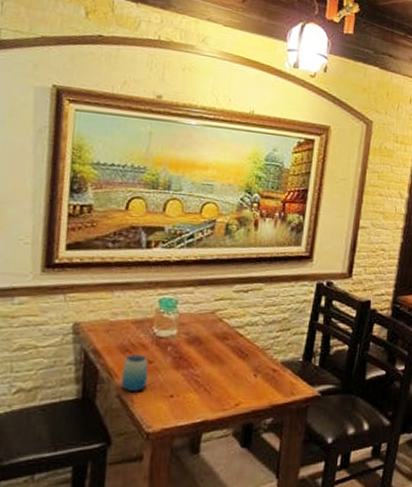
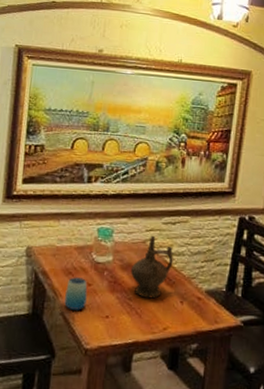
ceremonial vessel: none [198,305,246,373] -> present [130,235,174,299]

